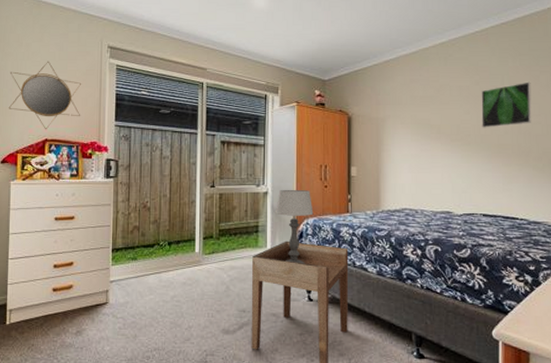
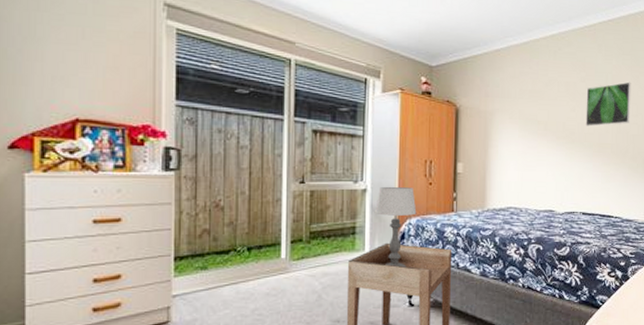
home mirror: present [8,61,82,130] -> none [17,15,128,107]

